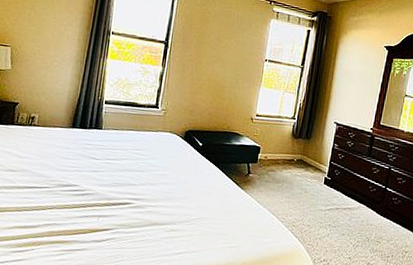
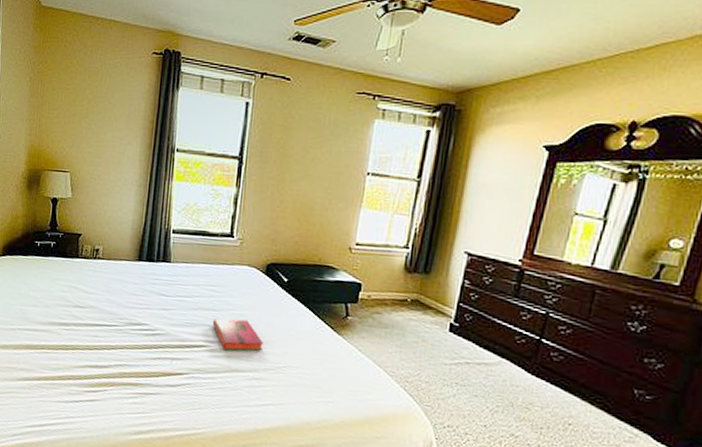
hardback book: none [137,178,181,207] -> present [212,319,263,351]

